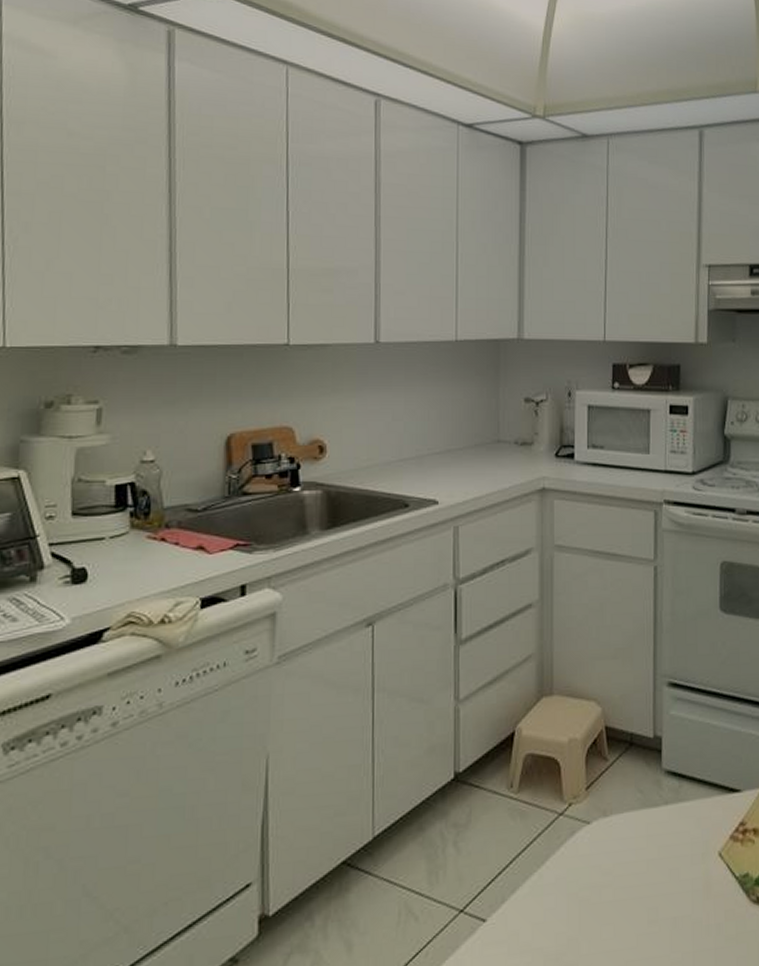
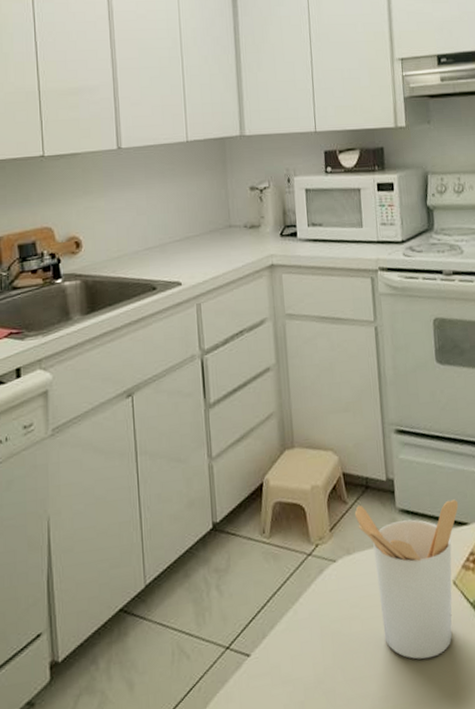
utensil holder: none [615,762,732,936] -> present [354,499,459,660]

